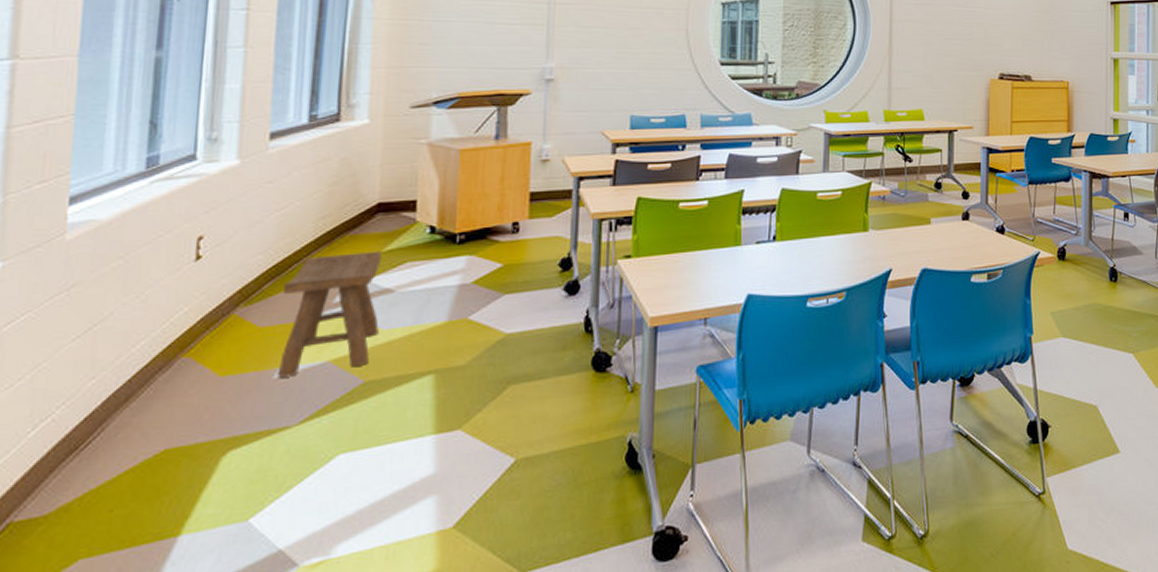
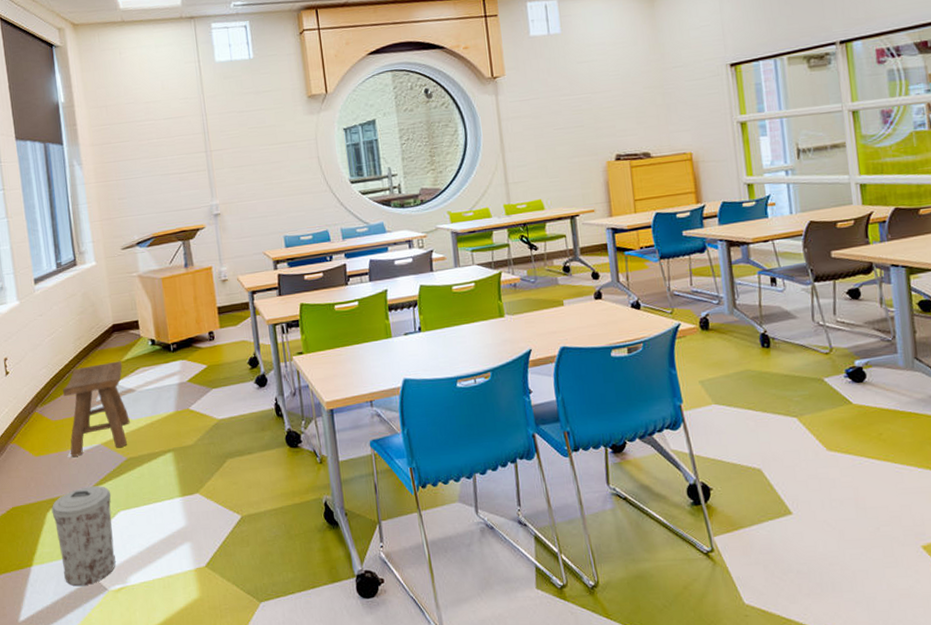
trash can: none [230,418,331,563] -> present [51,486,116,587]

